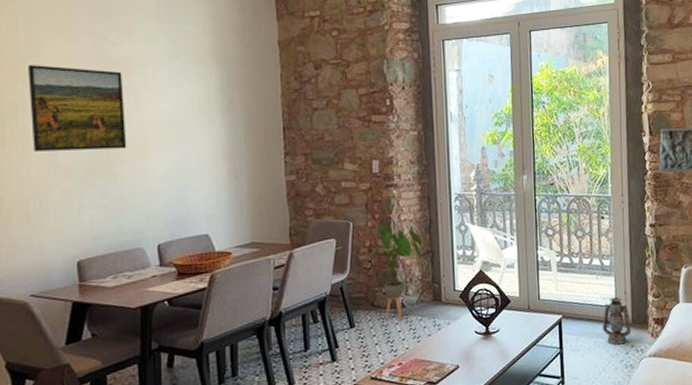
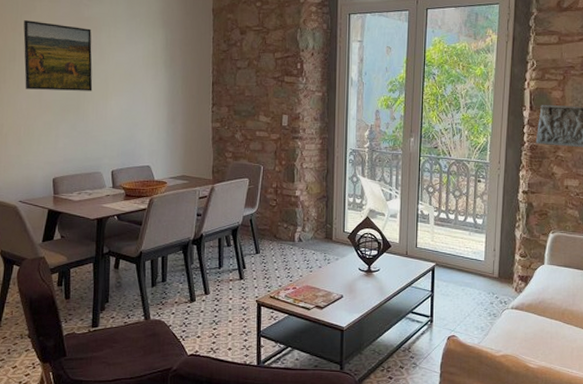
house plant: present [365,225,423,321] -> none [271,172,320,252]
lantern: present [602,296,632,345] -> none [471,252,497,295]

